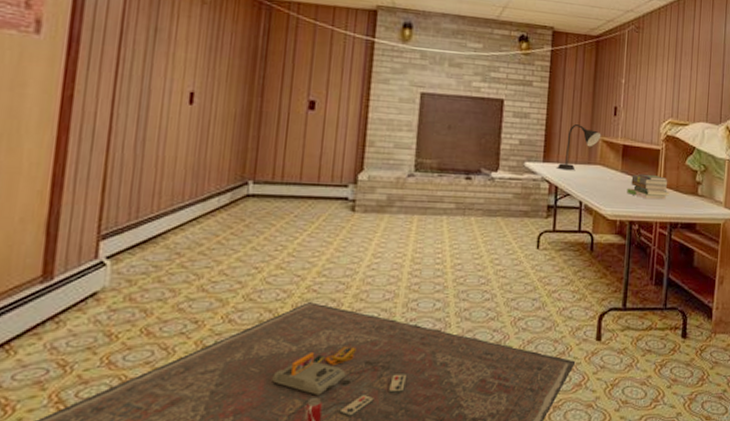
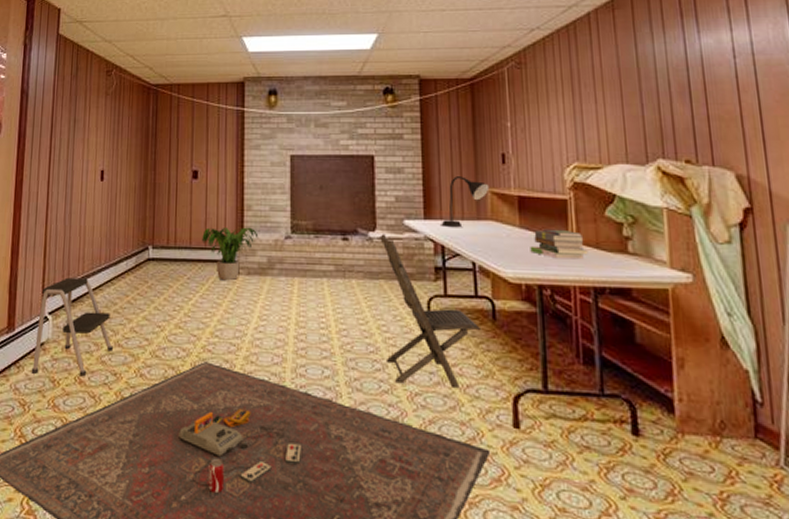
step stool: none [76,215,195,328] -> present [31,277,113,377]
potted plant: none [315,163,380,219] -> present [202,227,259,281]
folding chair: none [495,174,580,312] -> present [380,234,480,389]

